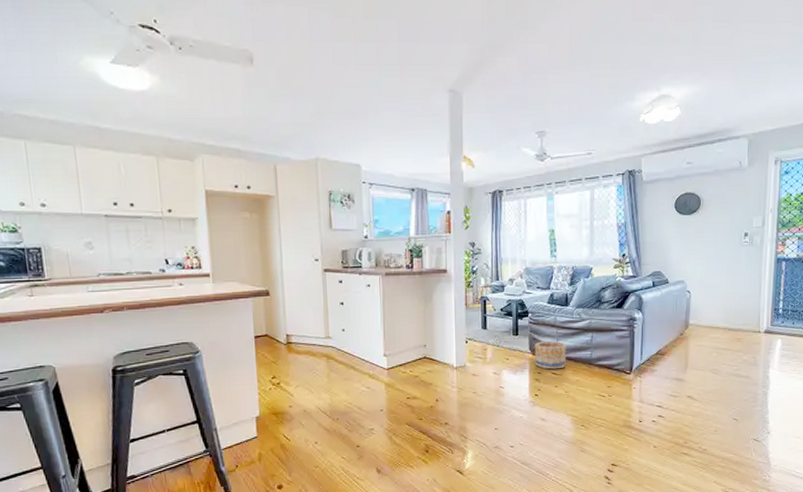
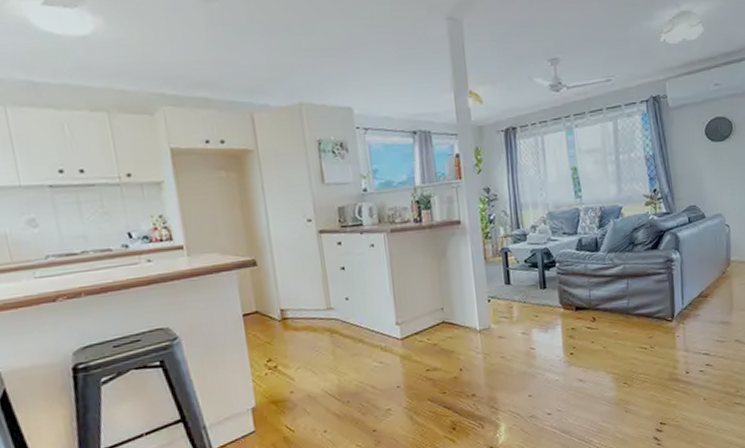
basket: present [534,341,566,370] -> none [565,291,602,324]

